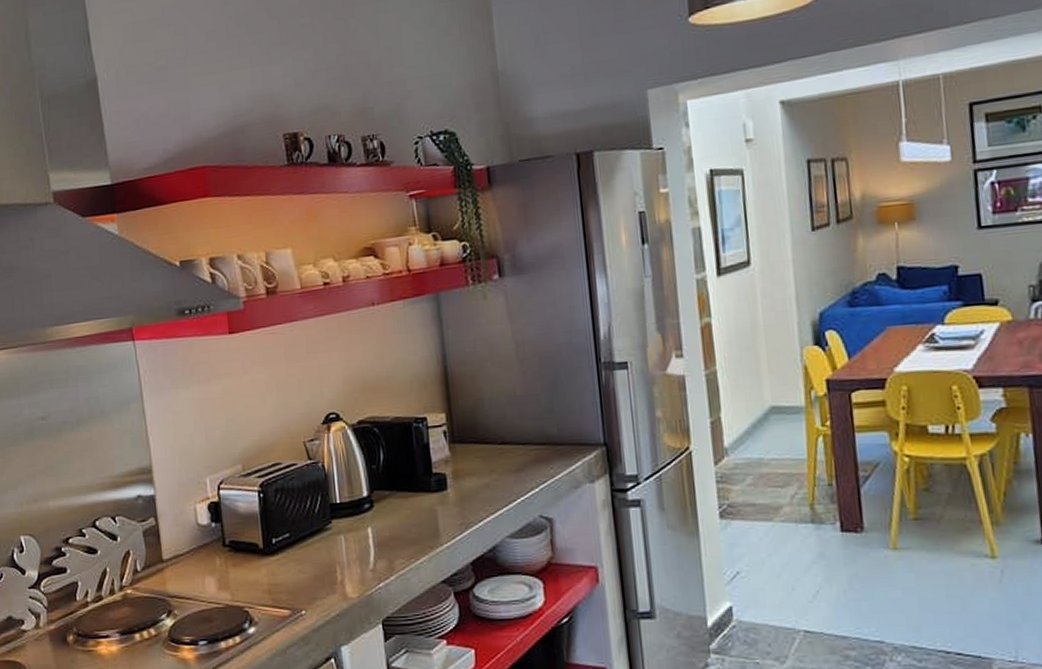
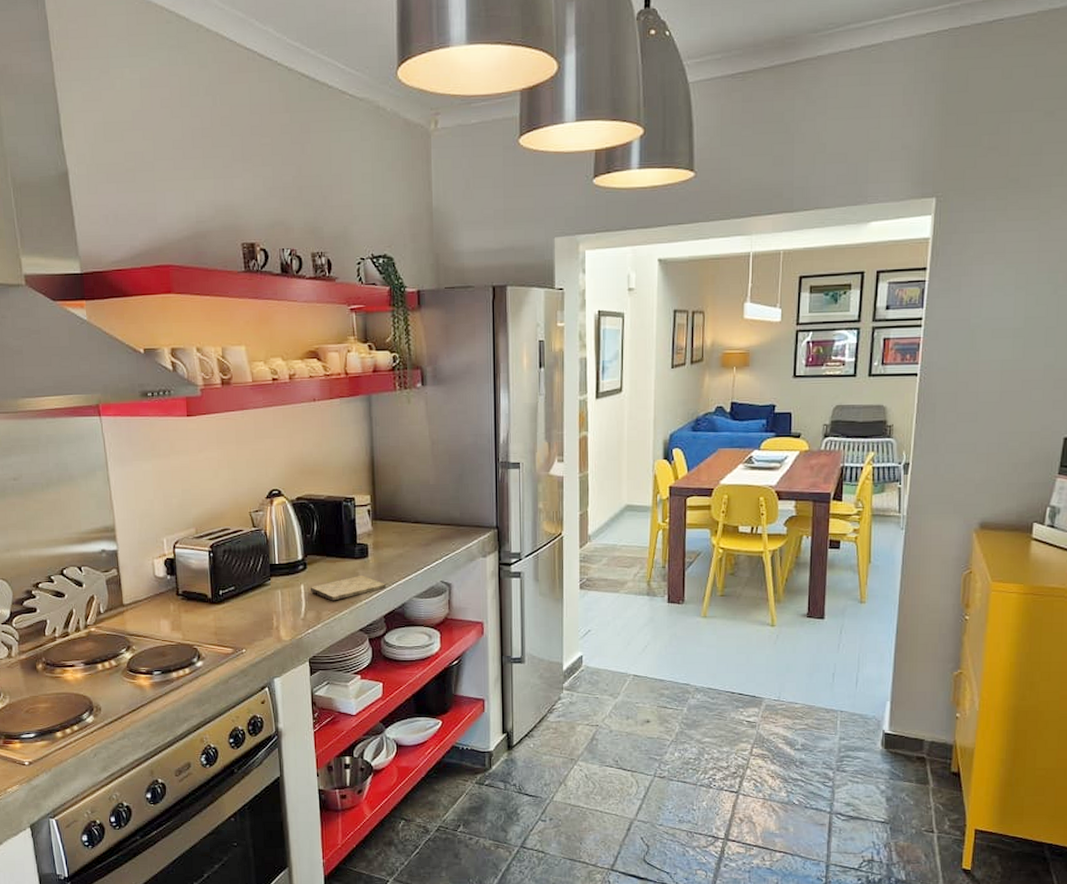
cutting board: none [378,513,471,546] -> present [310,576,386,601]

